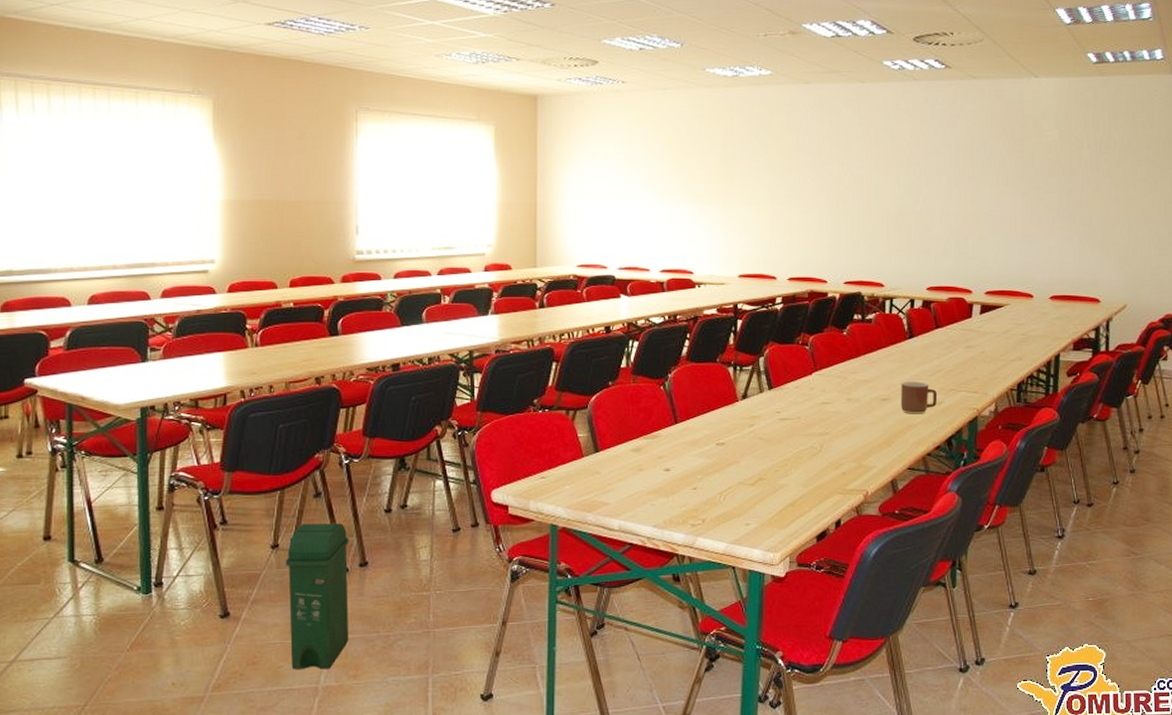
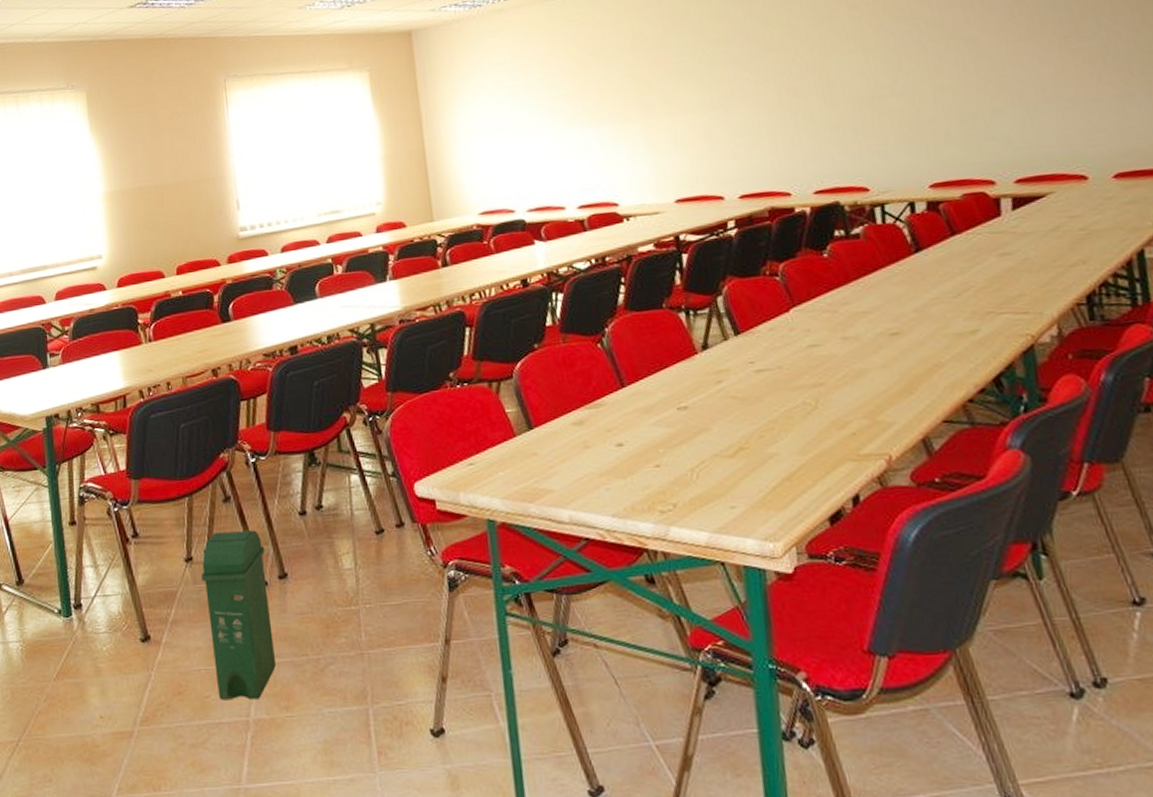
mug: present [900,382,937,414] -> none [914,306,971,350]

